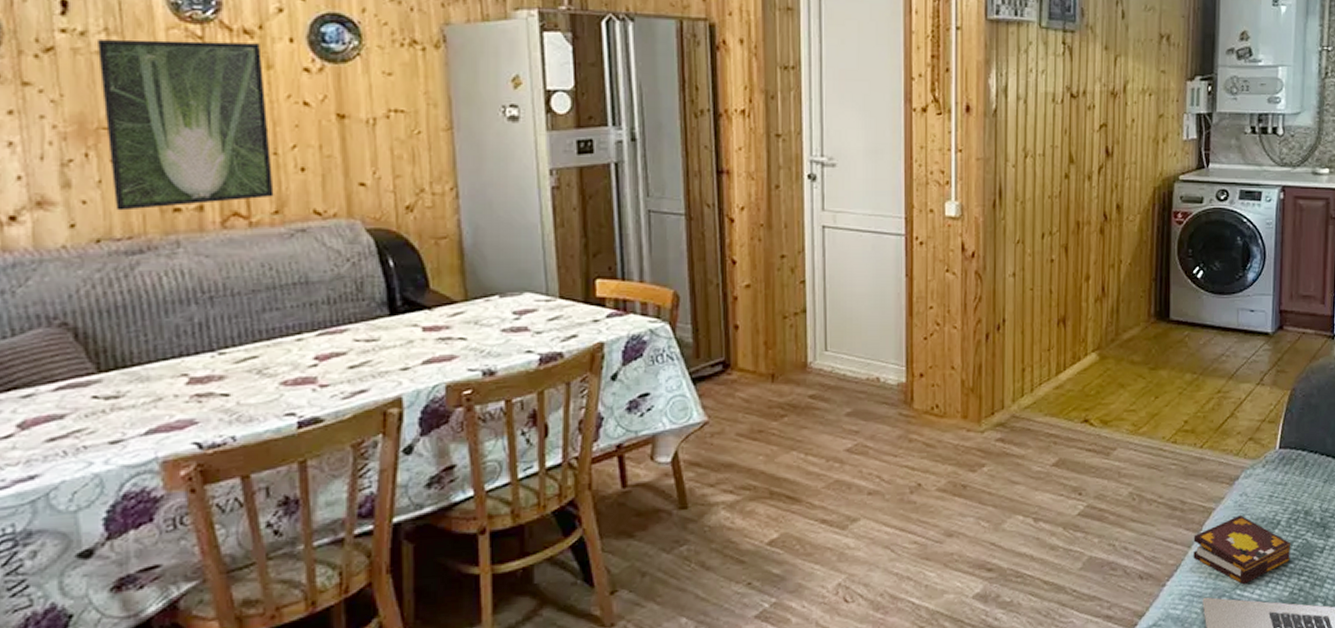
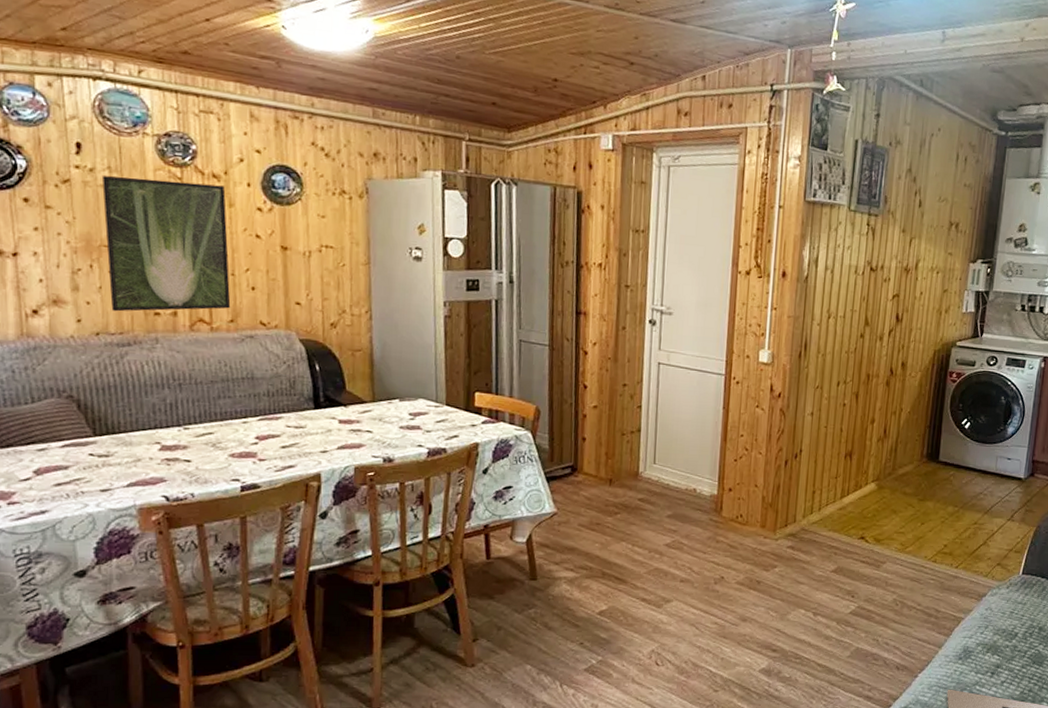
book: present [1193,514,1291,585] -> none [942,625,1026,682]

